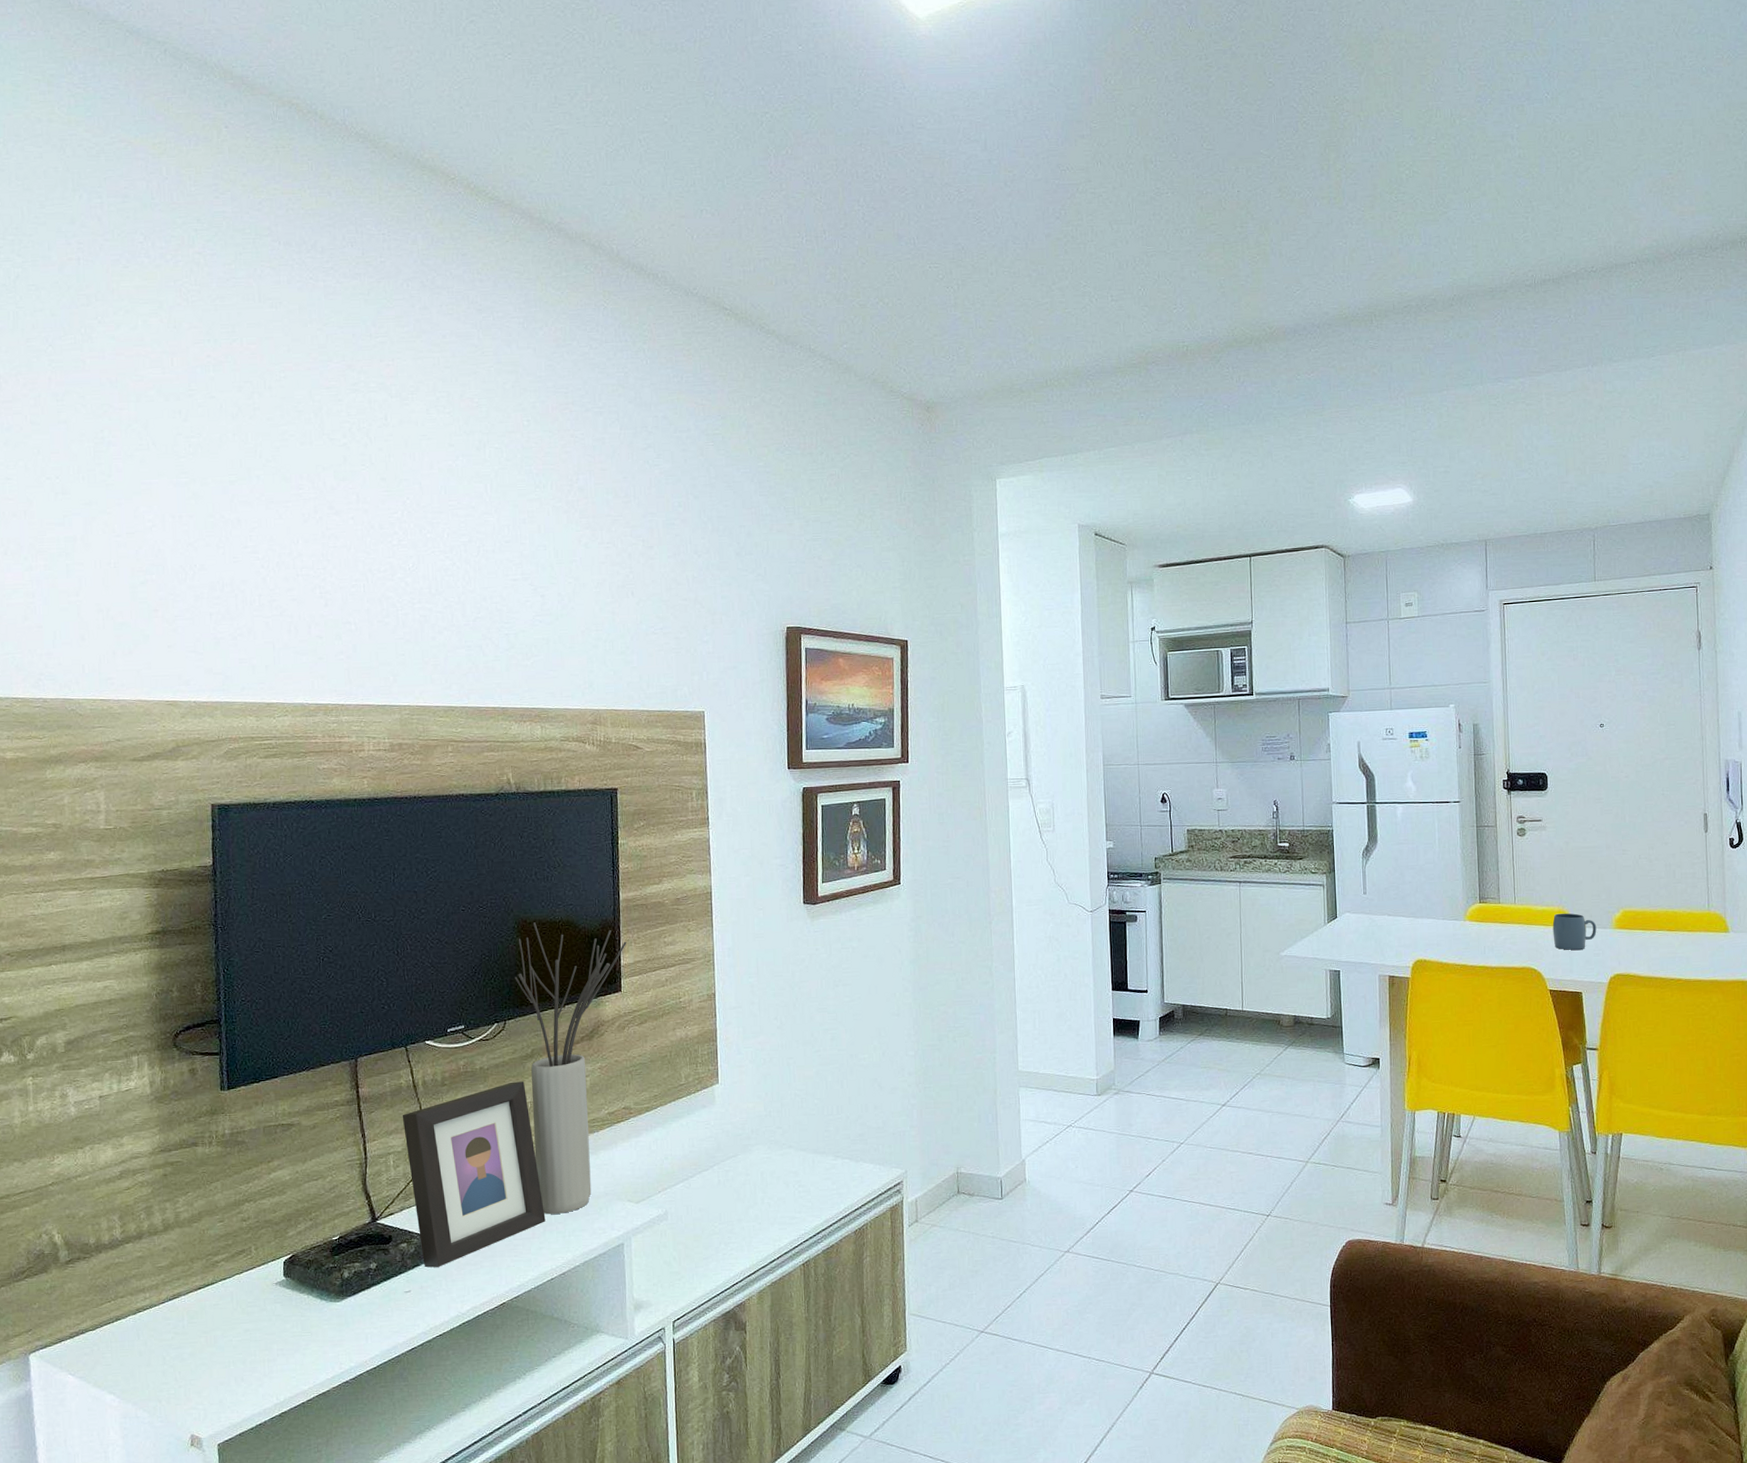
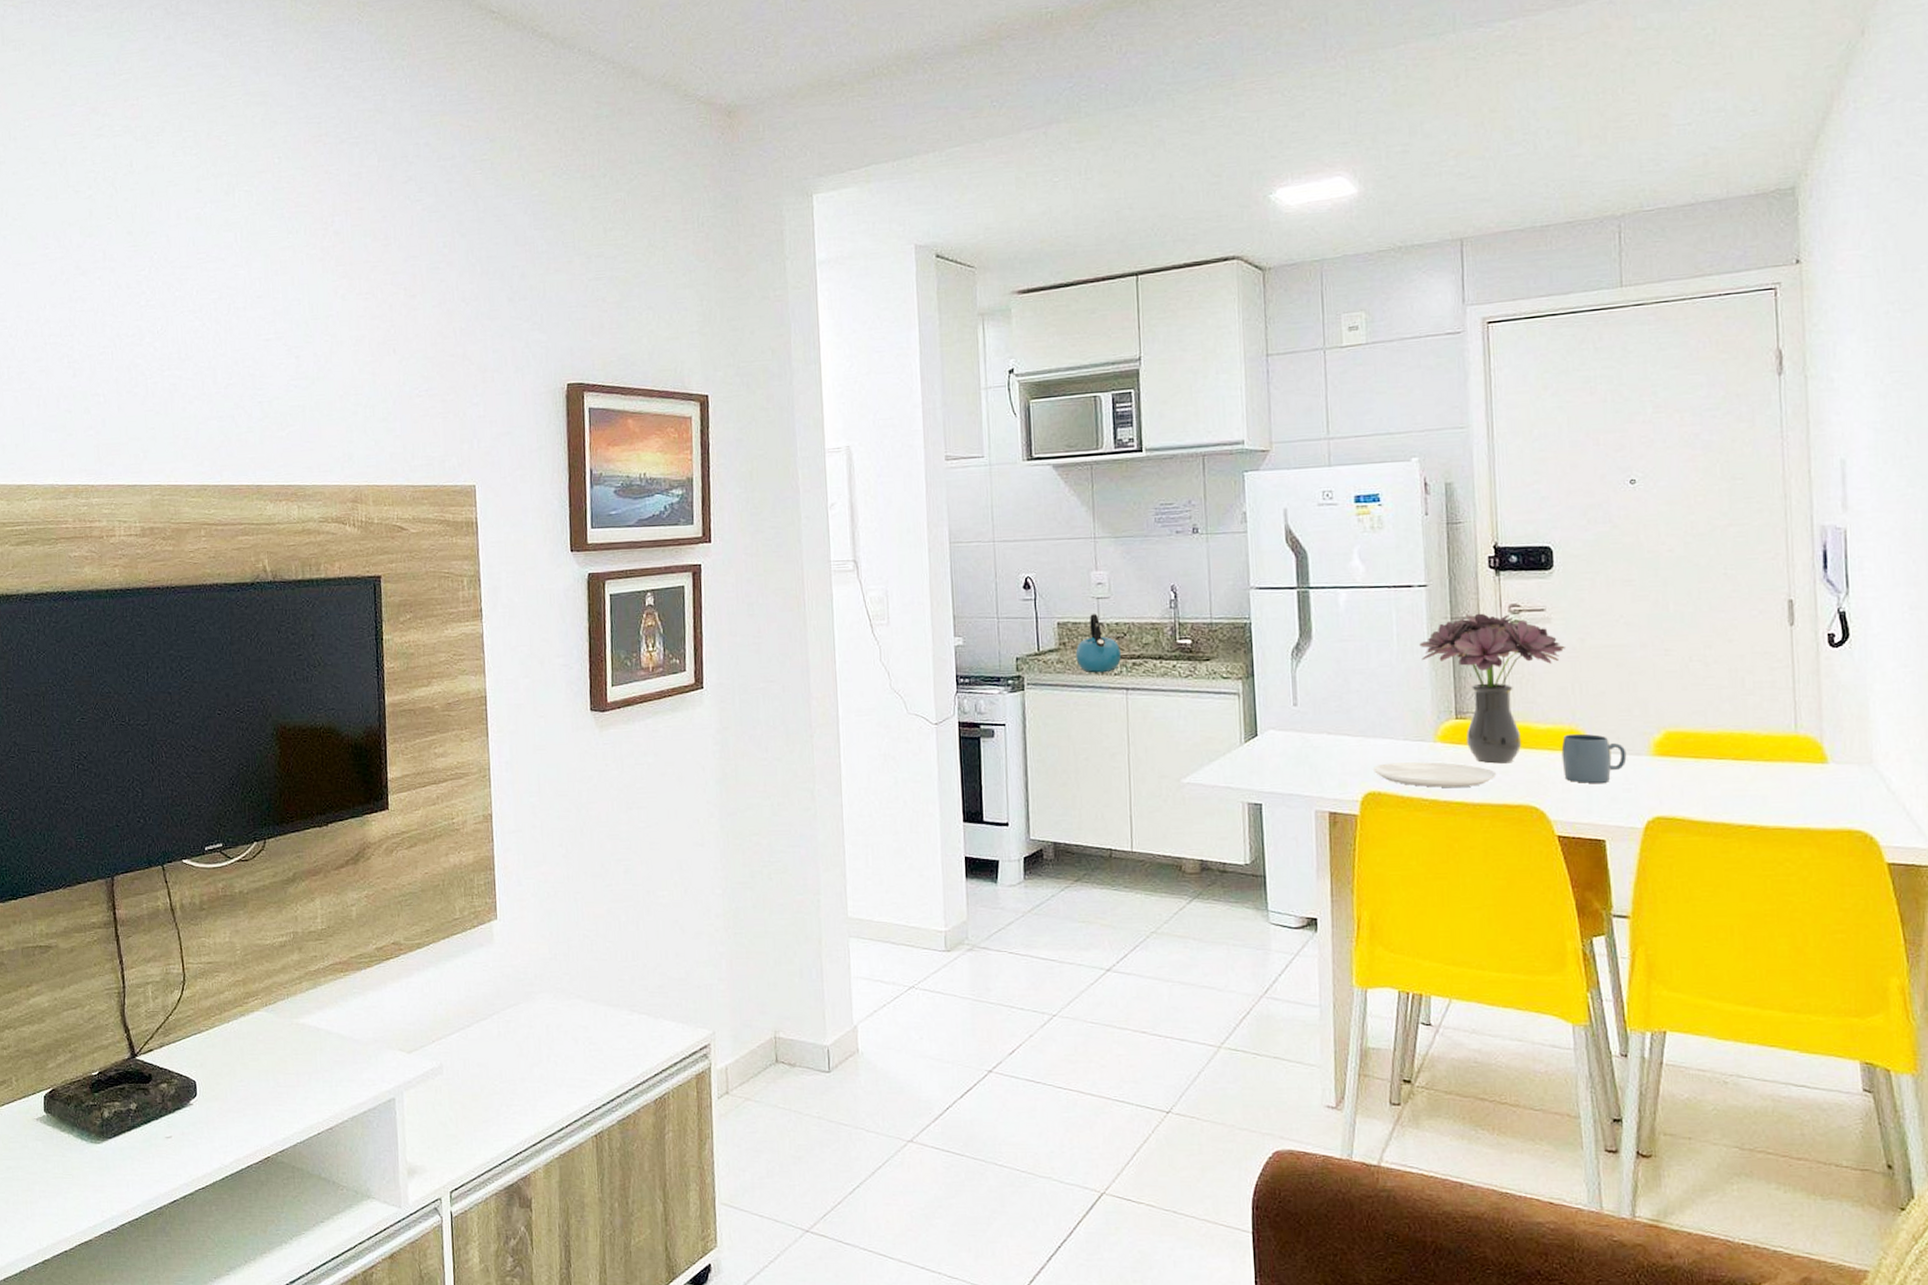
picture frame: present [402,1081,546,1268] -> none [160,908,311,1112]
vase: present [515,922,627,1214] -> none [274,729,394,1060]
kettle: none [1201,823,1236,870] -> present [1075,614,1121,673]
plate: none [1421,936,1508,955] -> present [1373,762,1497,788]
flower arrangement: none [1454,823,1555,937] -> present [1419,613,1565,764]

